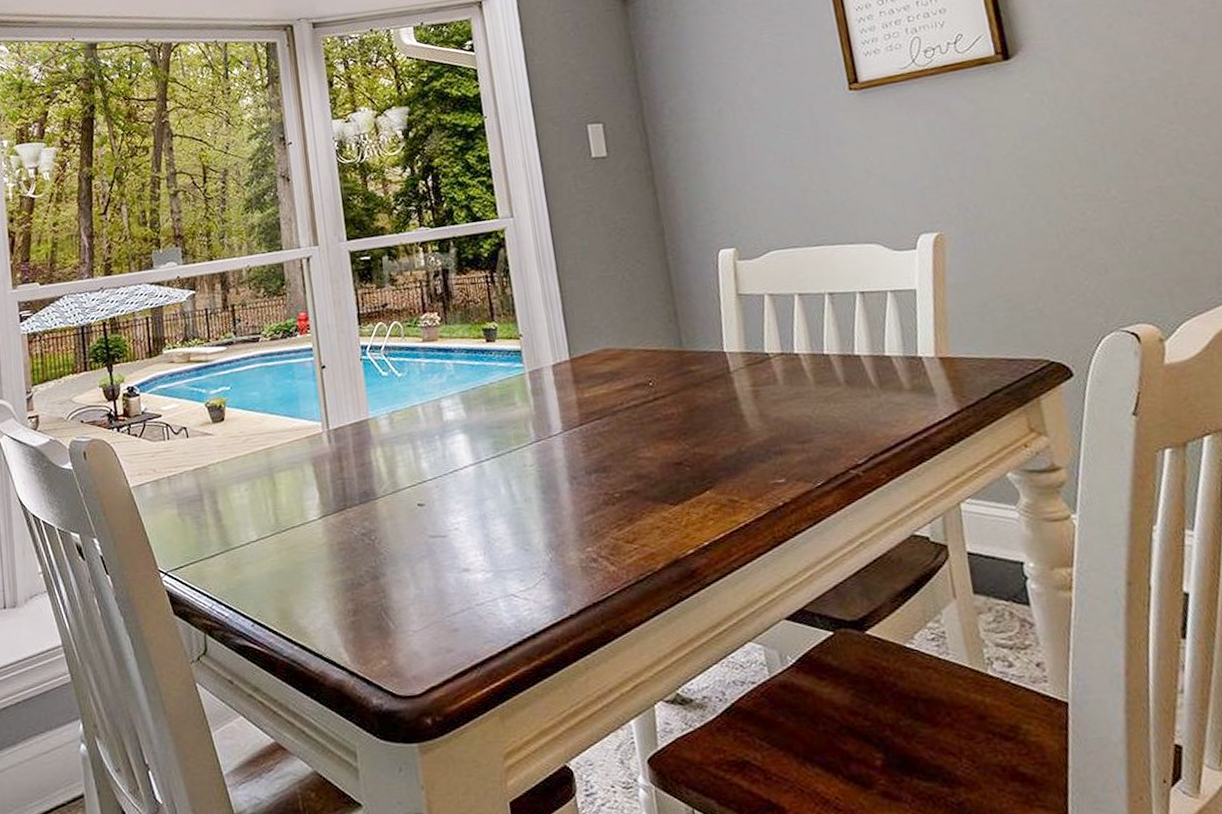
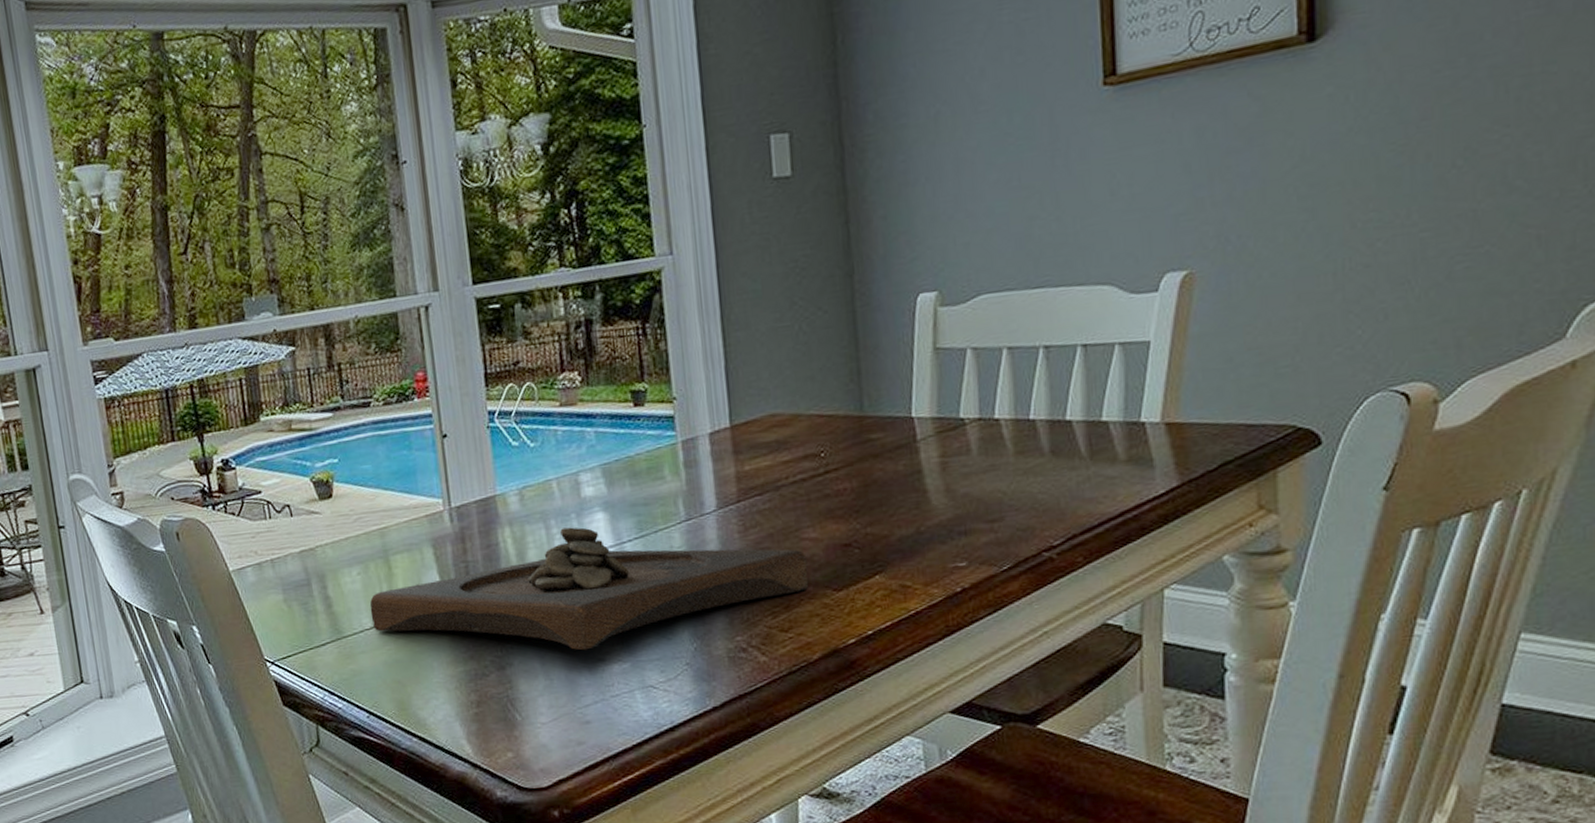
wooden tray: none [256,447,648,561] -> present [369,527,809,651]

